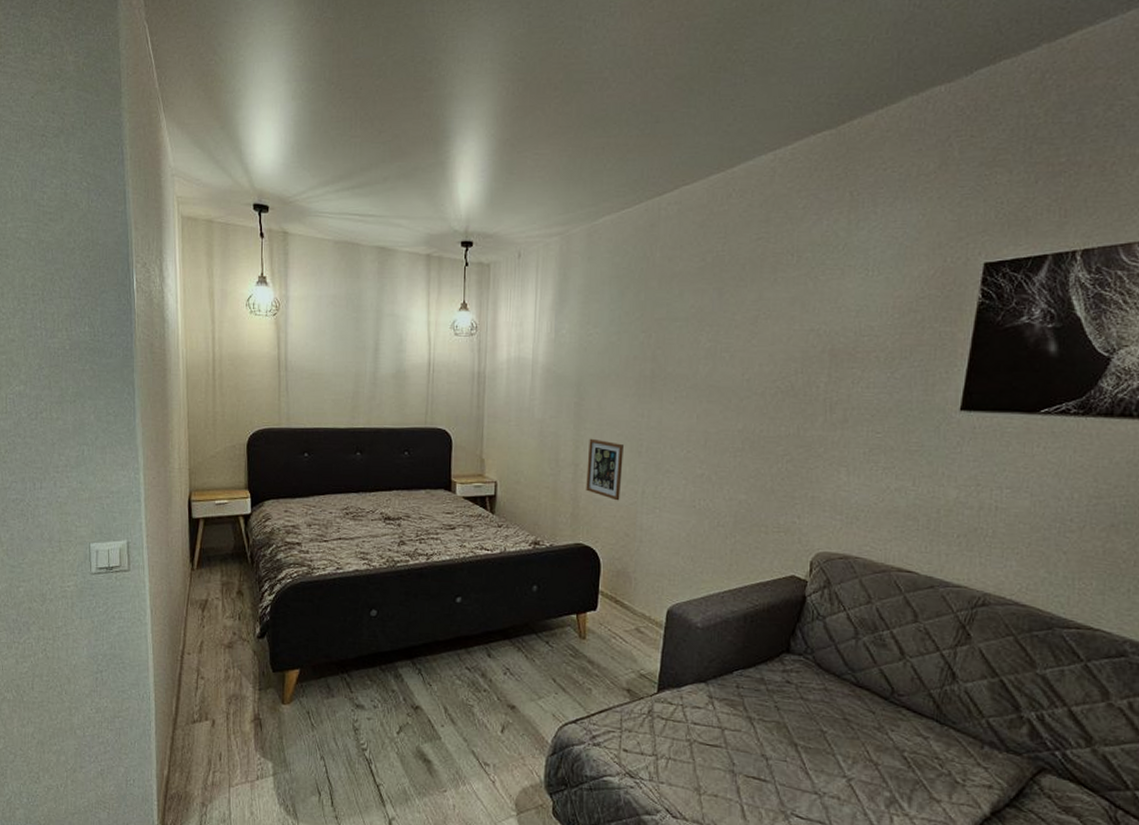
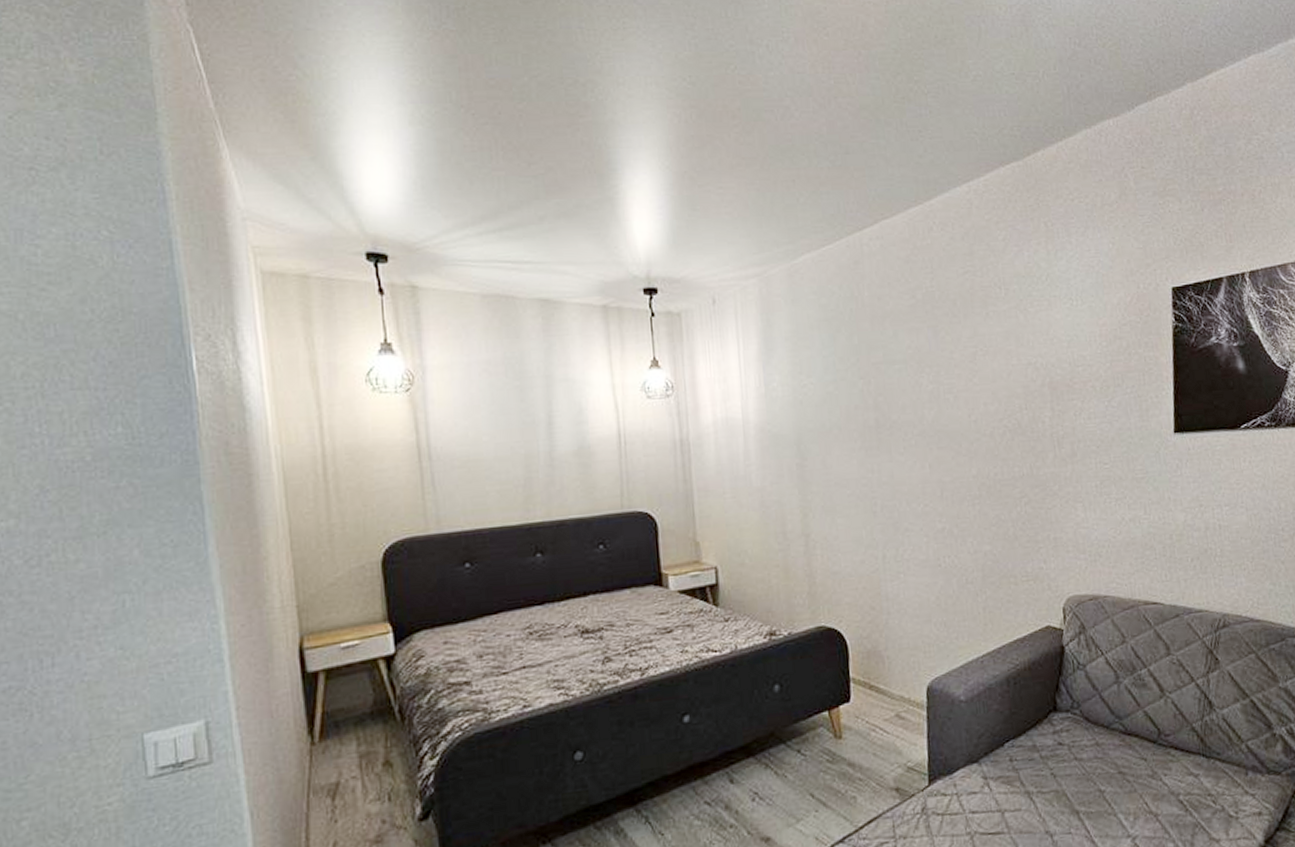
picture frame: present [586,438,623,501] -> none [817,502,860,571]

